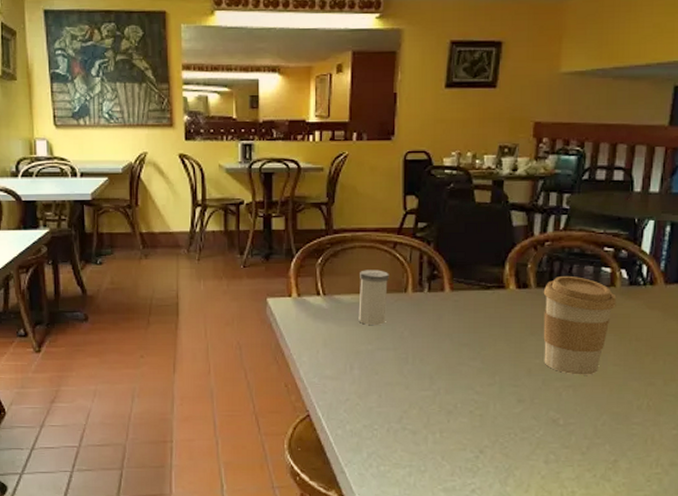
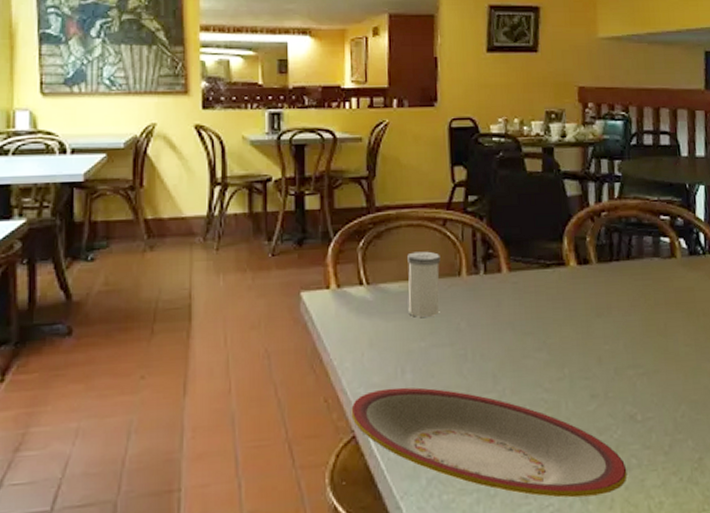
plate: none [307,380,545,480] -> present [351,387,628,498]
coffee cup: present [543,275,617,375] -> none [605,248,680,361]

